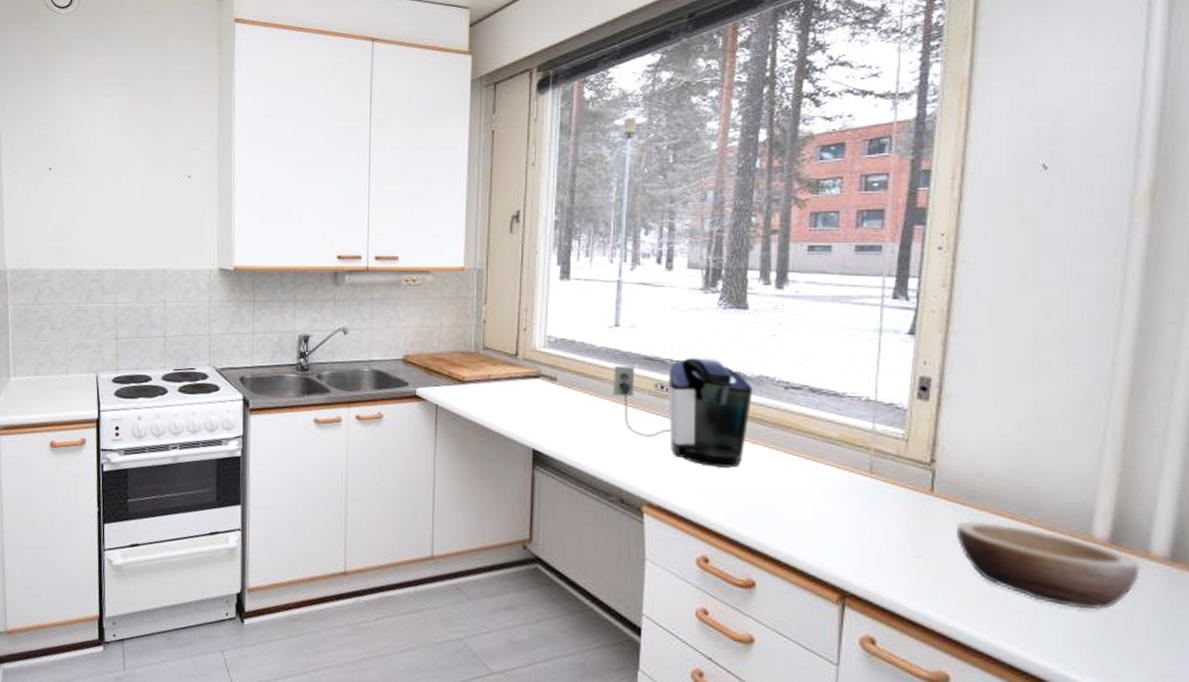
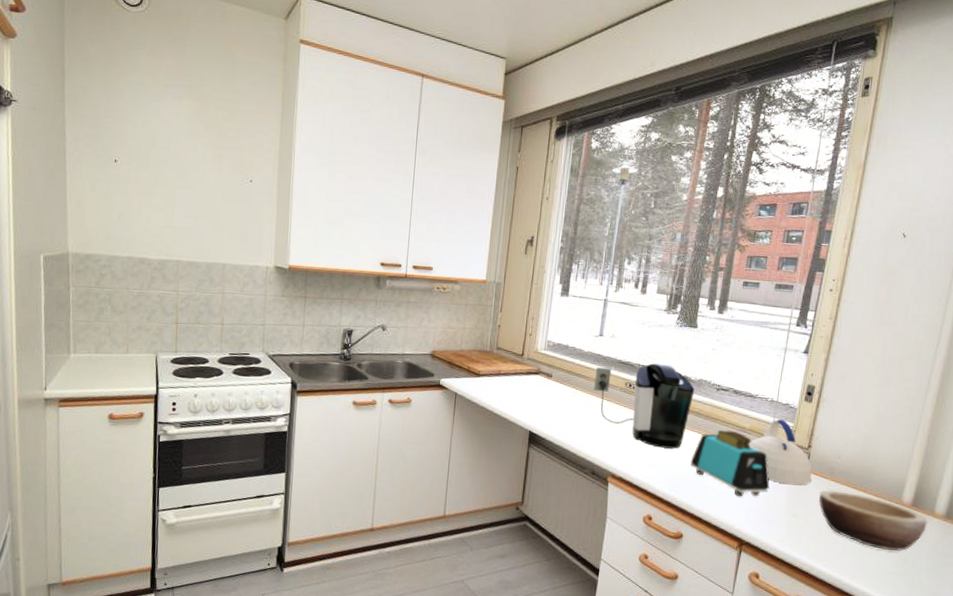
toaster: none [756,441,878,532] -> present [690,430,770,497]
kettle: none [840,424,943,516] -> present [749,419,812,486]

